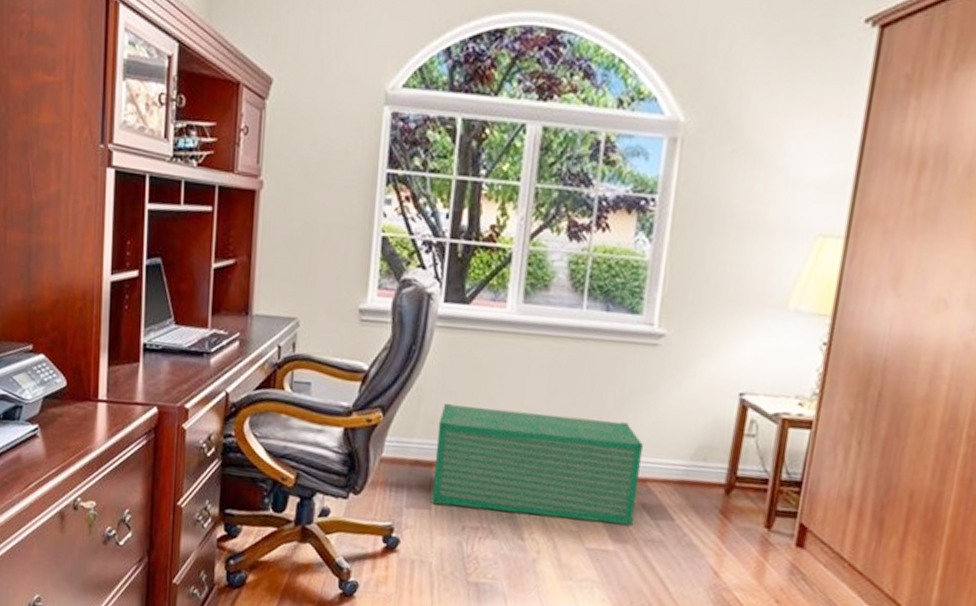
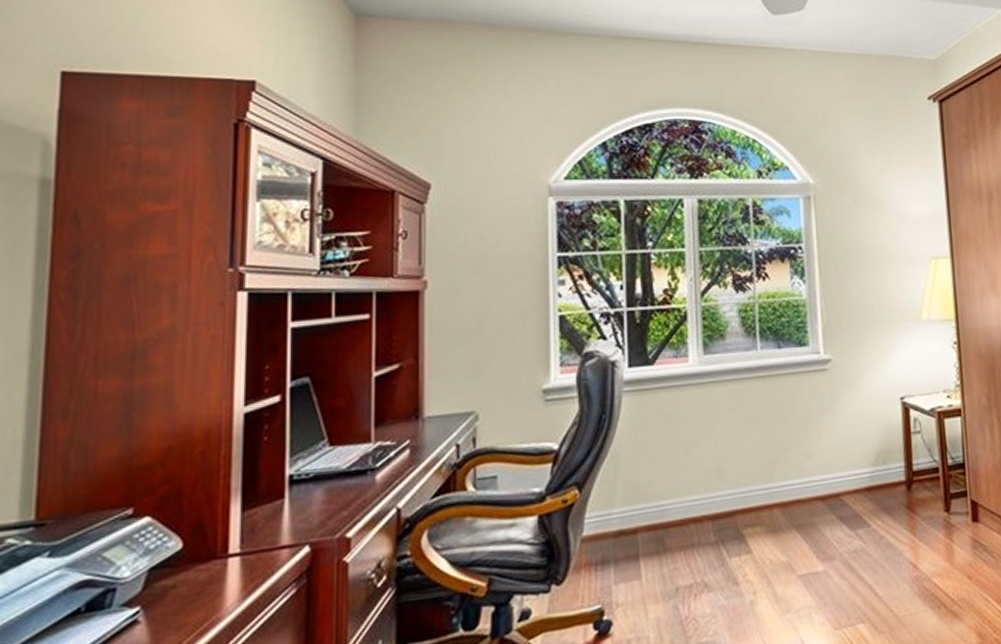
storage bin: present [431,404,644,527] -> none [637,445,835,573]

